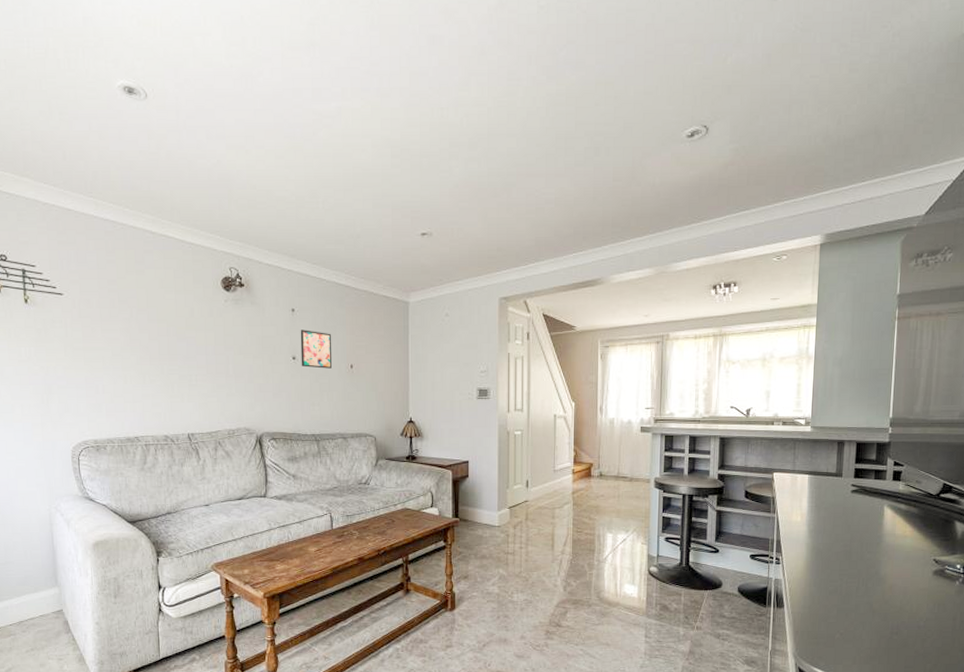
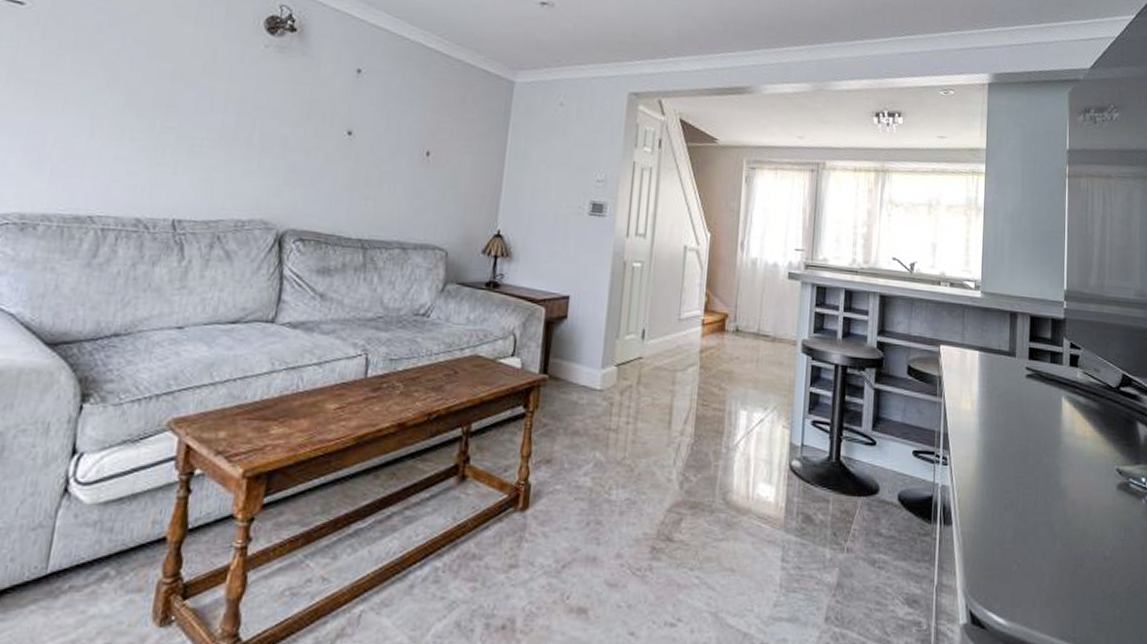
wall art: present [300,330,332,369] -> none [358,97,407,153]

